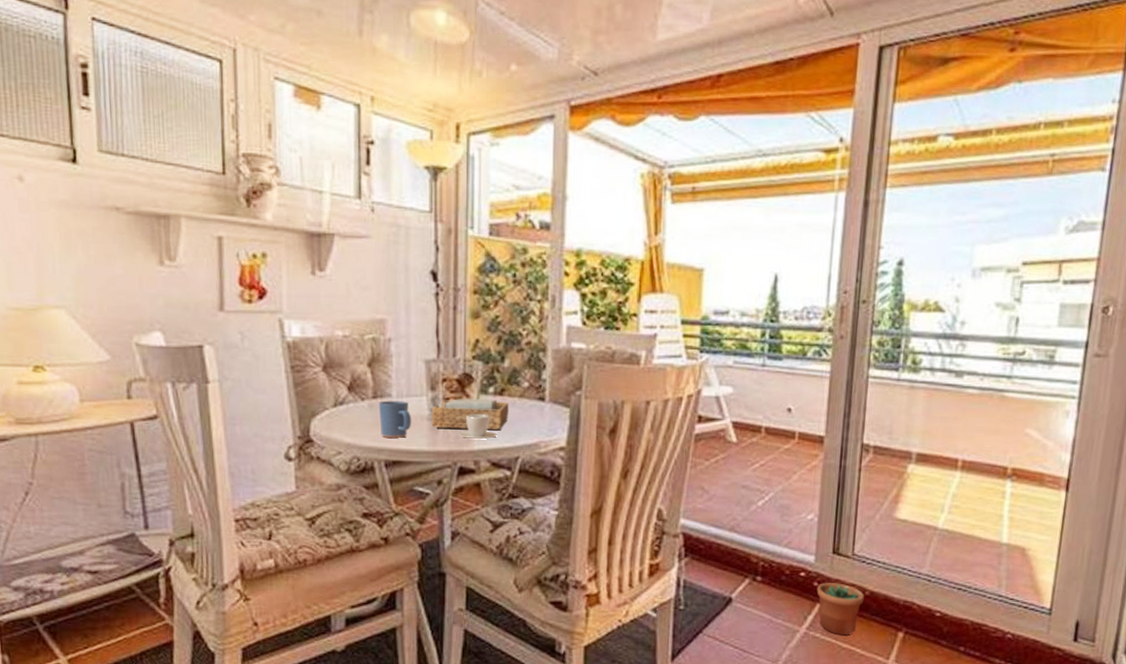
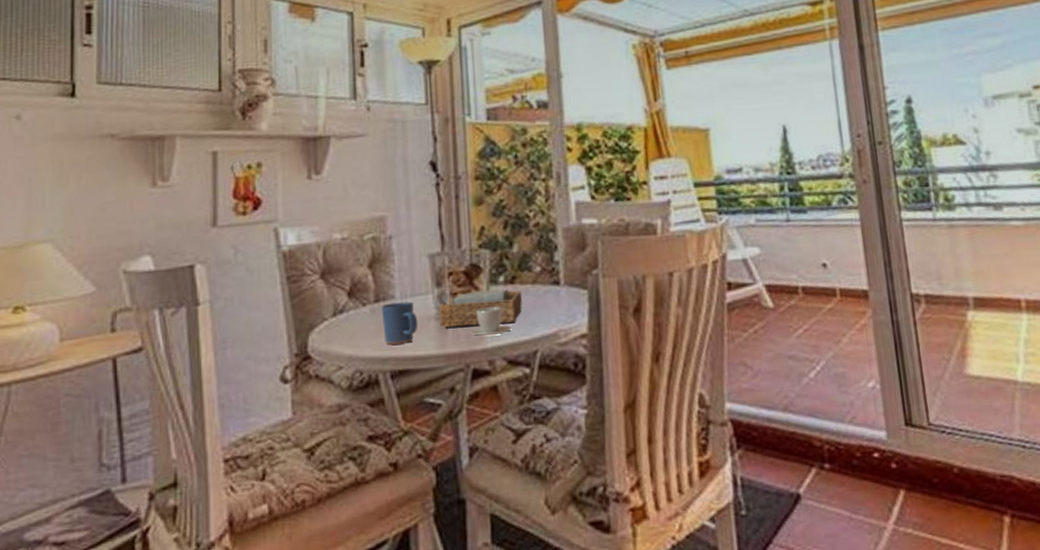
planter: present [816,583,864,636] -> none [896,461,954,528]

